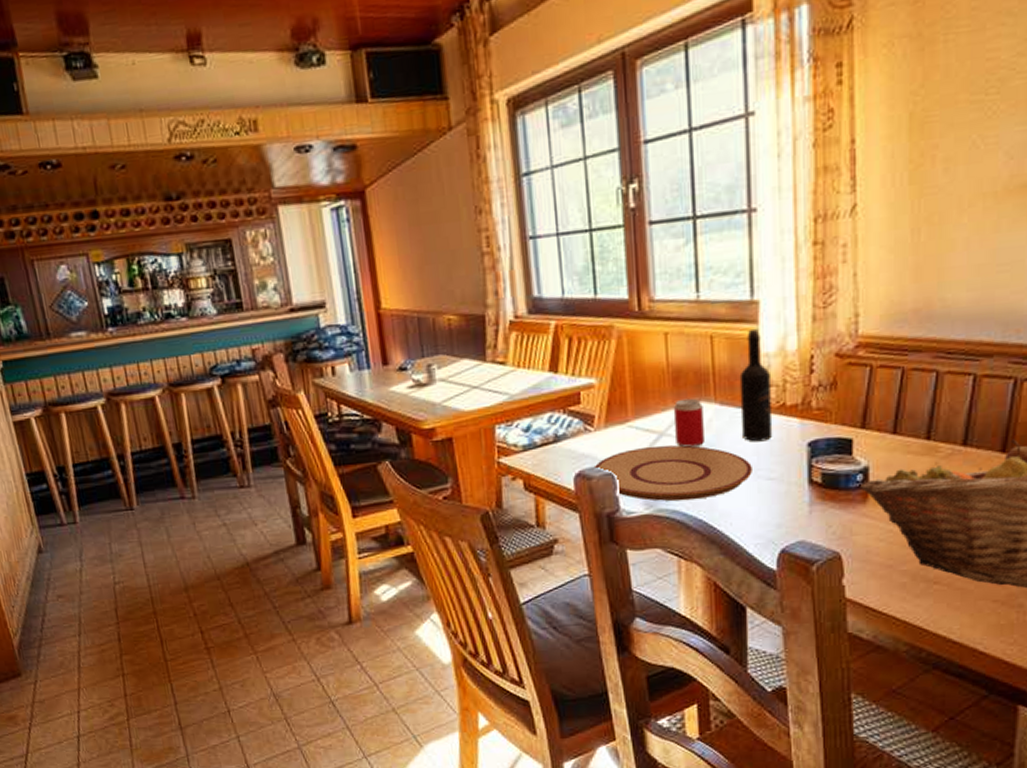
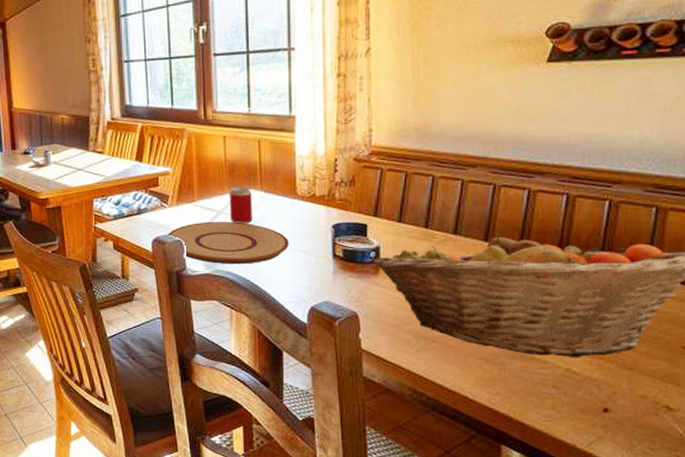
wine bottle: present [739,329,773,442] -> none [280,137,305,223]

